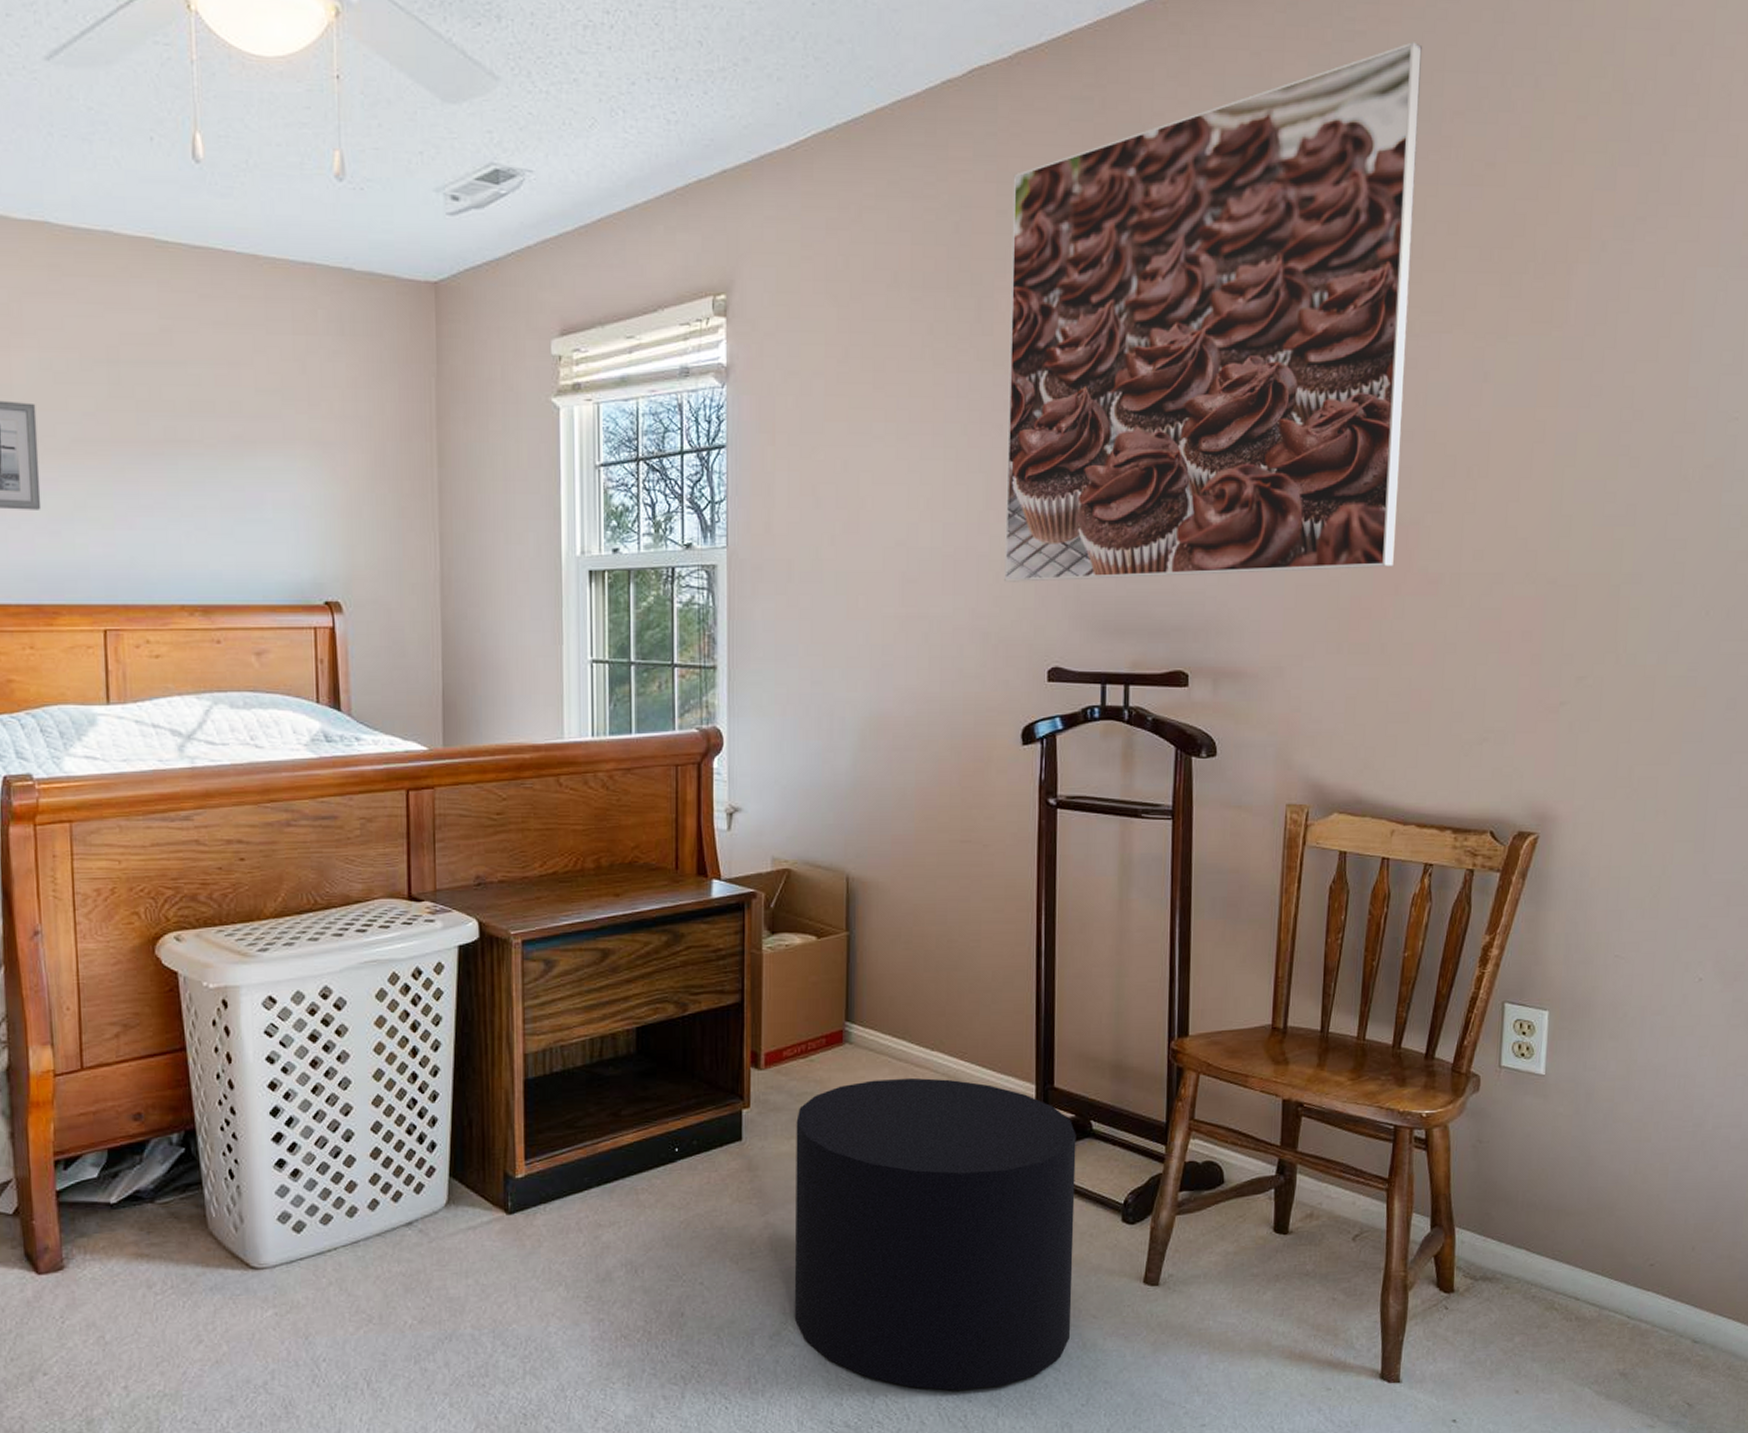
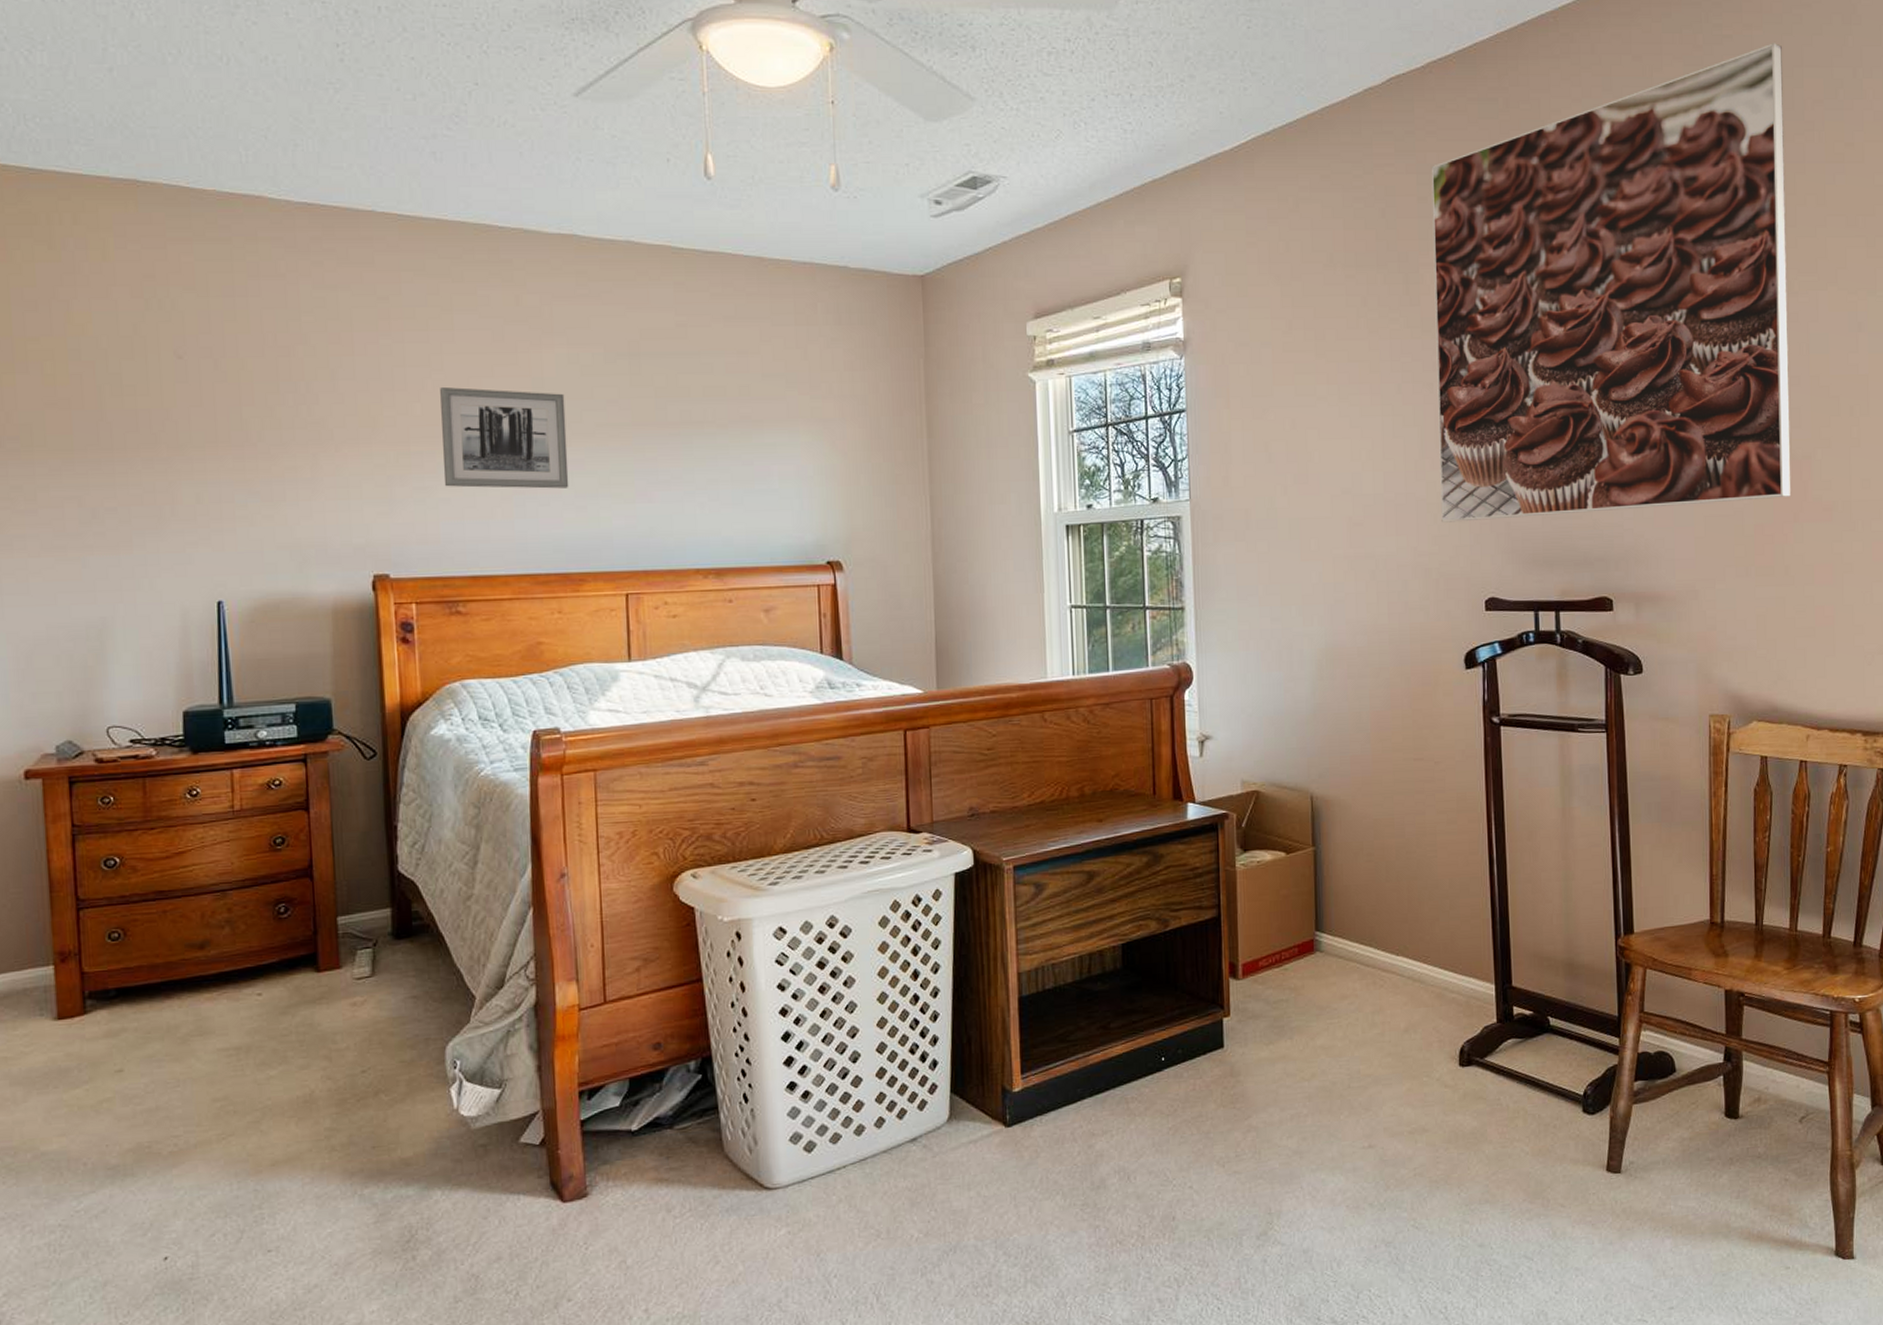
stool: present [795,1077,1077,1391] -> none [1274,982,1541,1283]

